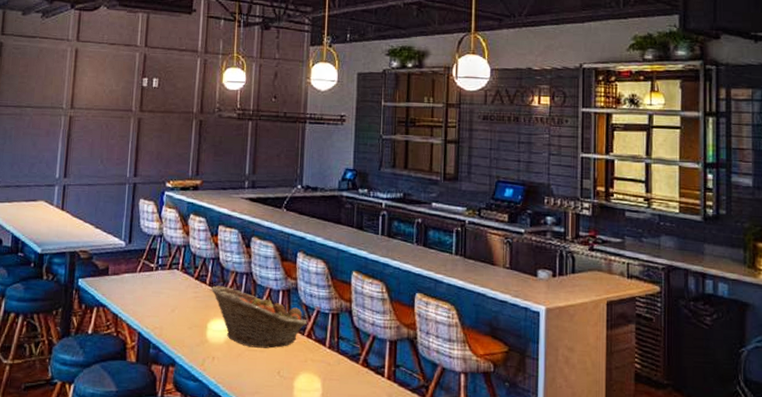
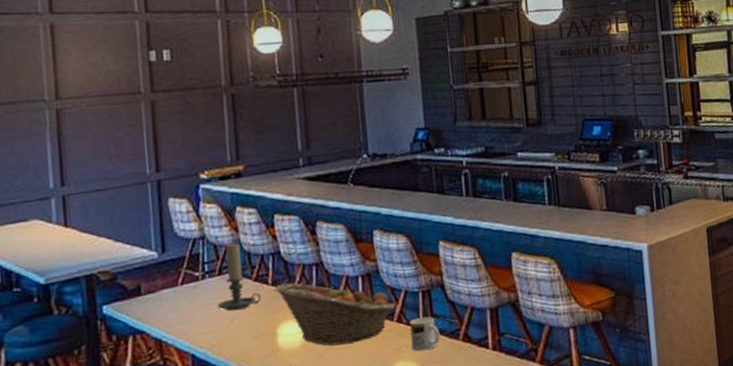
candle holder: none [164,244,199,302] -> present [217,243,261,311]
mug: none [317,336,343,368] -> present [410,316,440,352]

